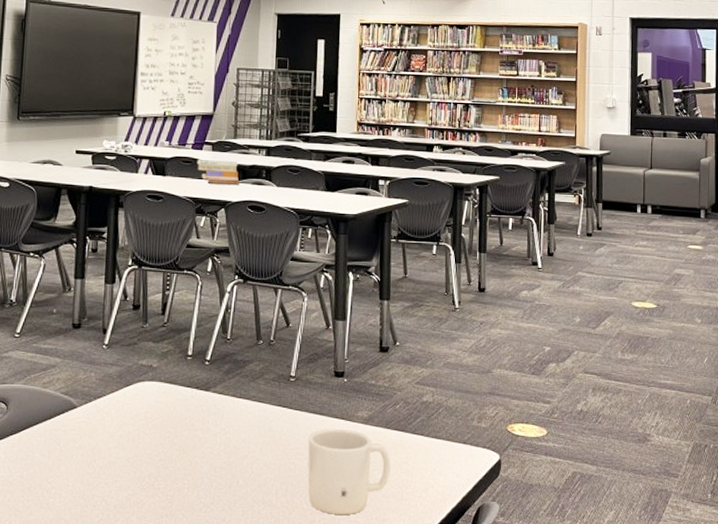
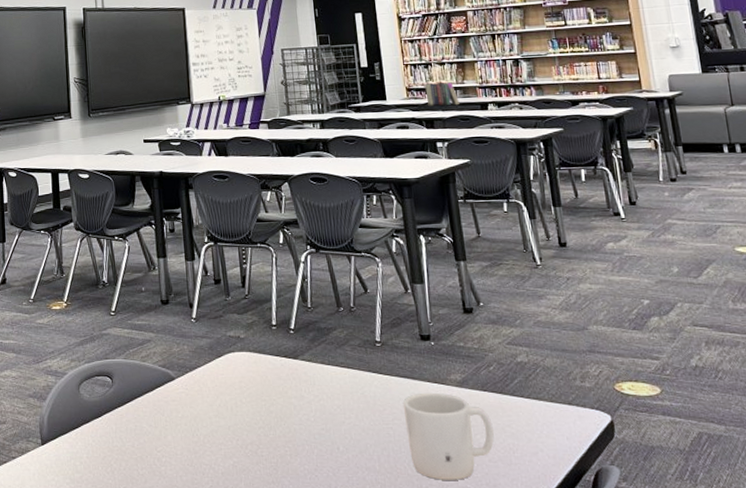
books: present [197,160,240,186] -> none [255,136,299,161]
books: none [375,120,407,145] -> present [425,82,460,107]

